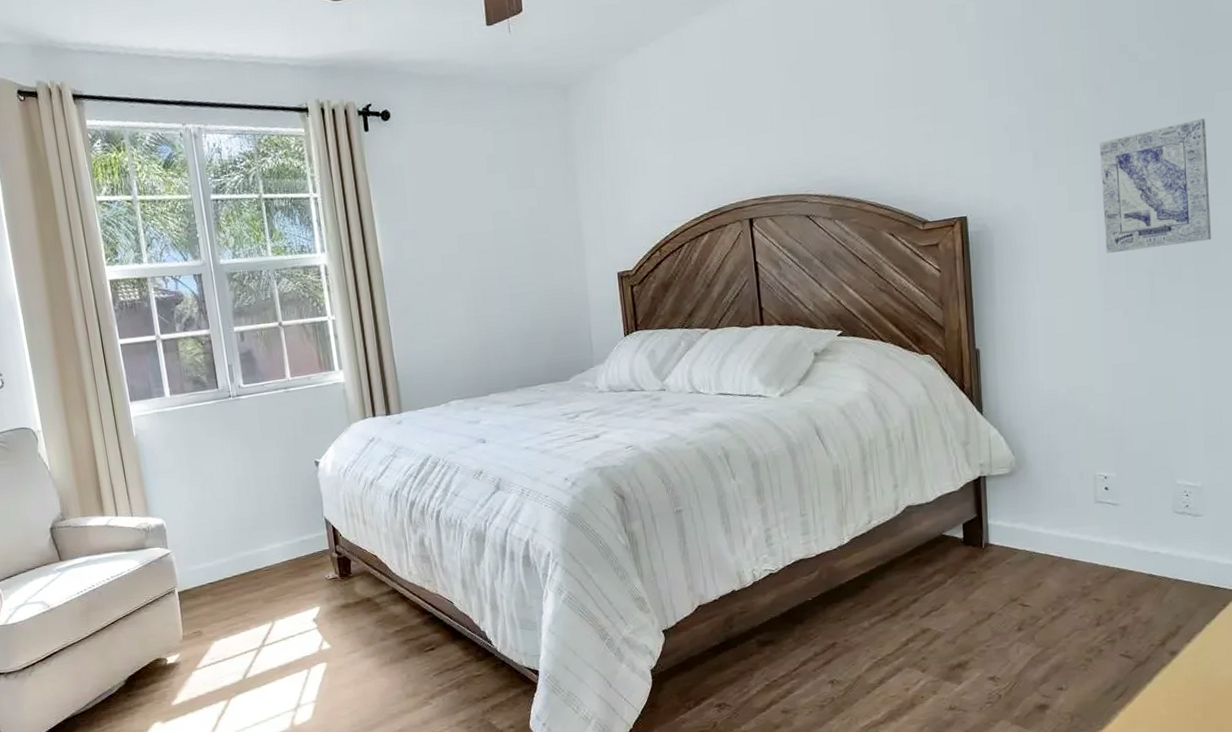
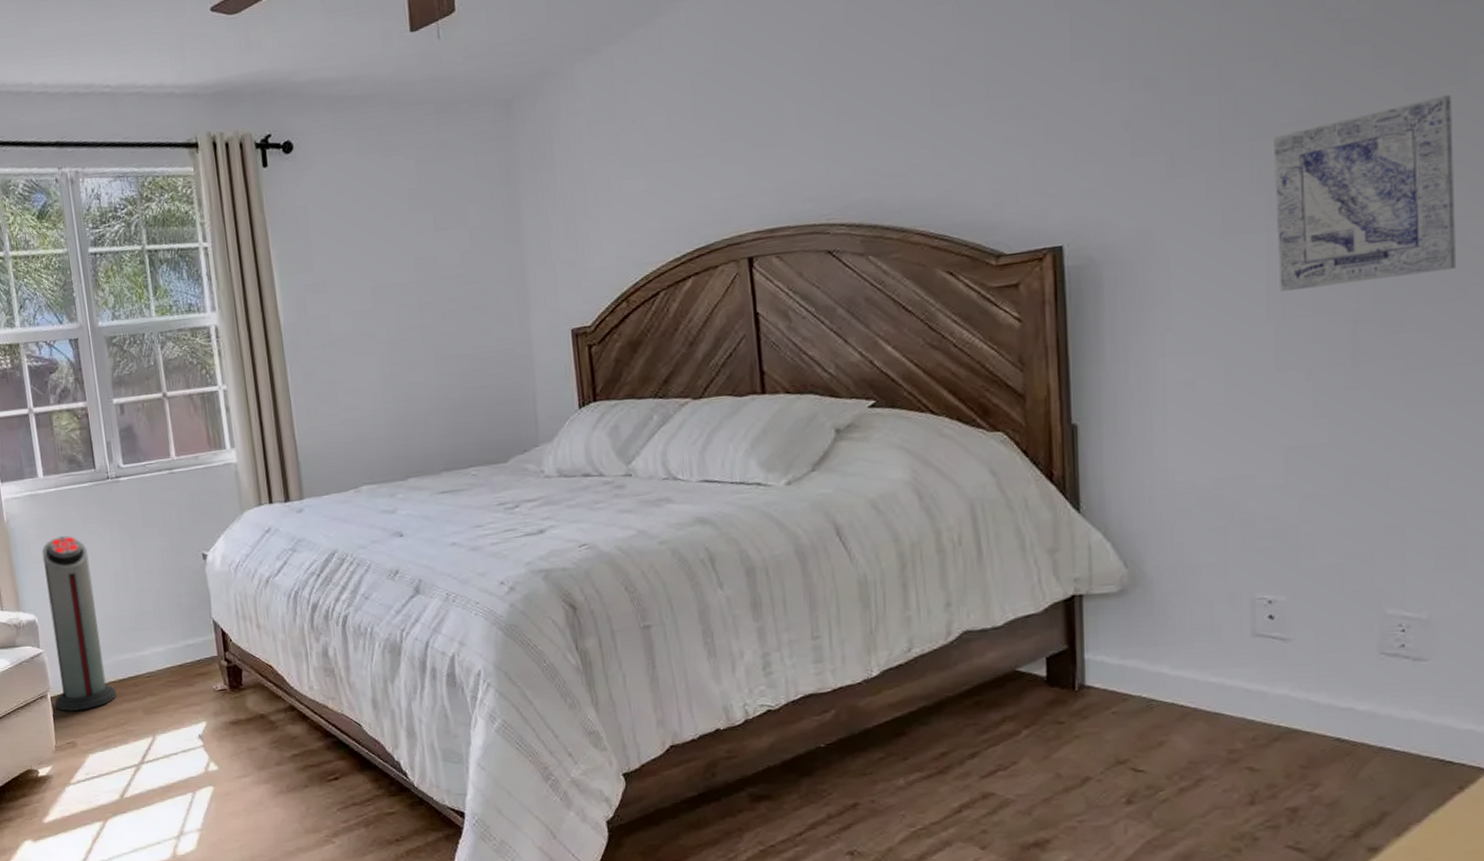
air purifier: none [169,448,239,604] -> present [41,536,116,711]

